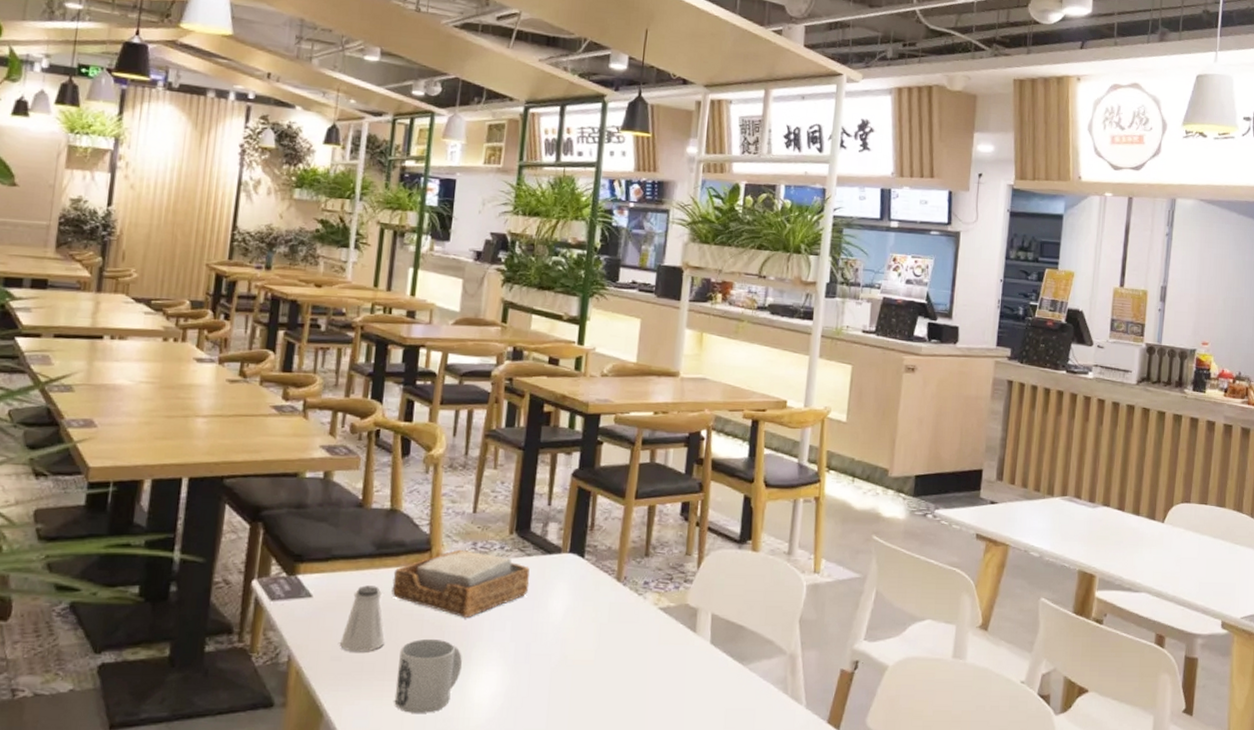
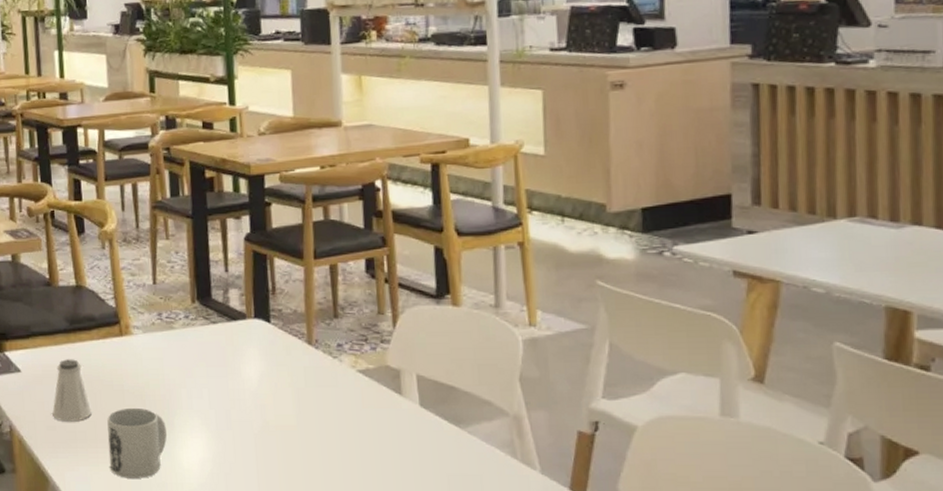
napkin holder: present [391,550,530,618] -> none [89,321,220,386]

